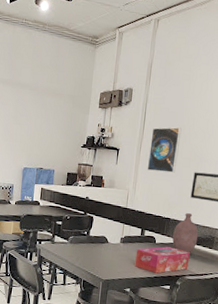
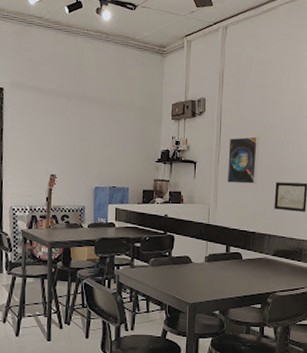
tissue box: present [134,246,190,274] -> none [222,262,279,292]
bottle: present [172,213,199,253] -> none [259,225,286,268]

